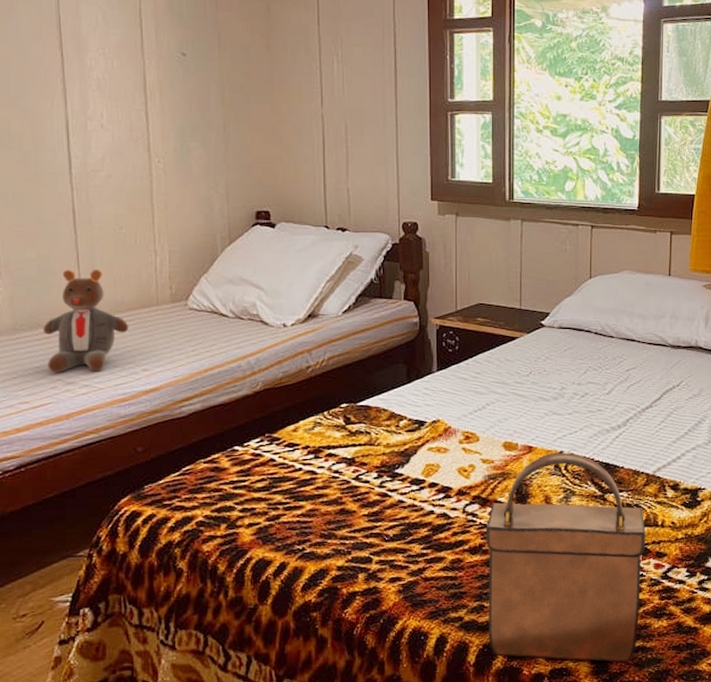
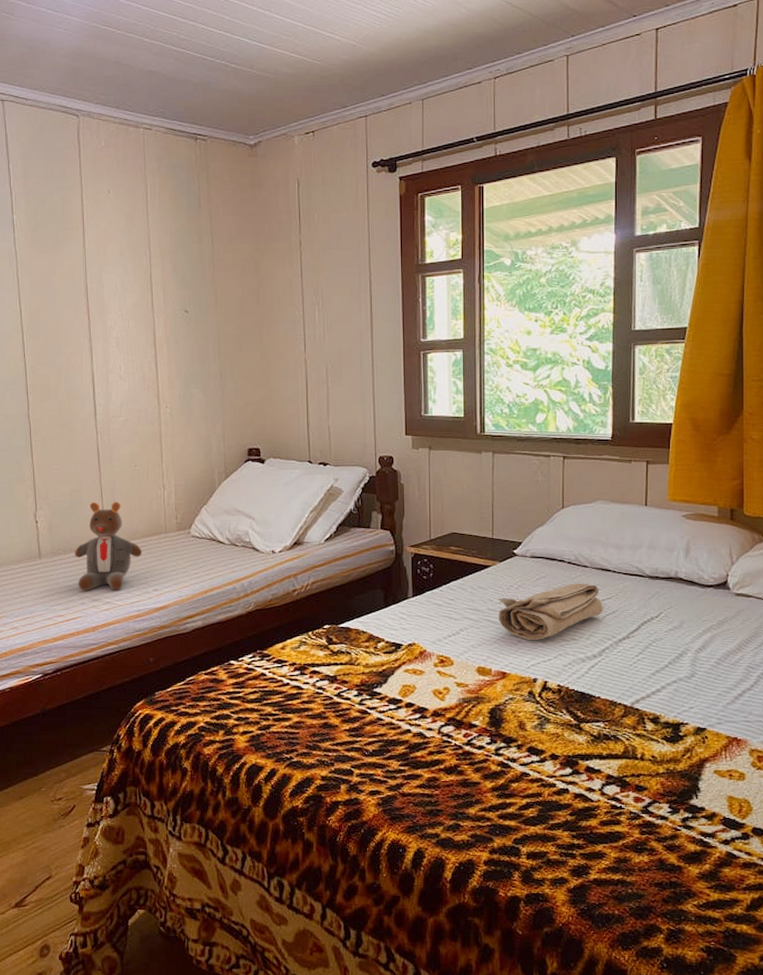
handbag: present [486,453,645,663] -> none [460,680,624,895]
towel: none [525,353,628,412] -> present [498,583,603,640]

